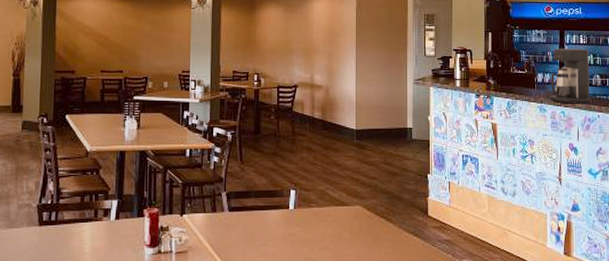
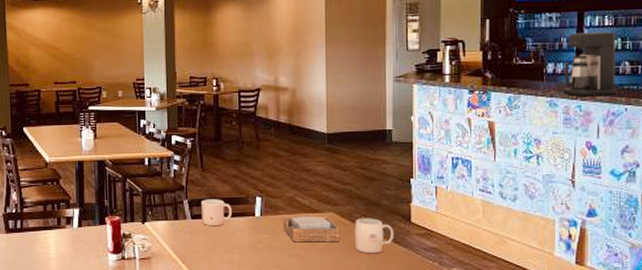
mug: none [238,192,267,219] -> present [200,199,232,227]
napkin holder: none [315,209,366,235] -> present [283,216,340,243]
mug: none [378,211,414,246] -> present [354,218,395,254]

